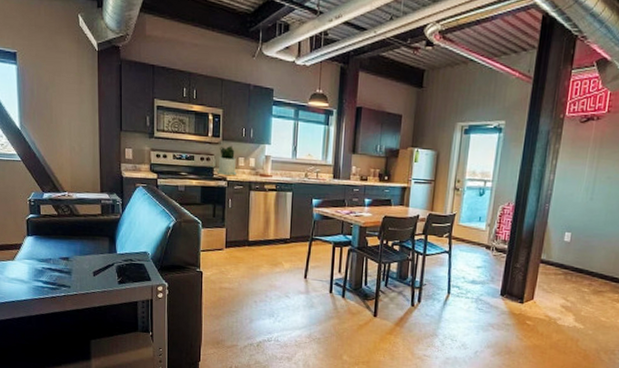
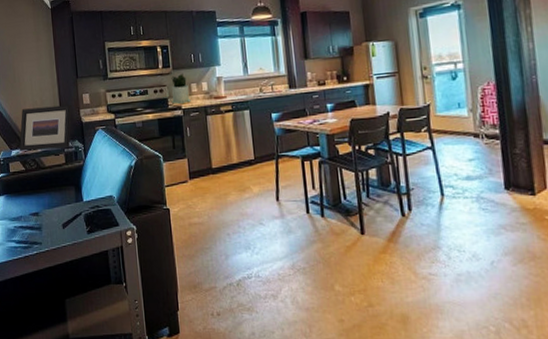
picture frame: none [52,153,112,199] -> present [19,104,72,151]

